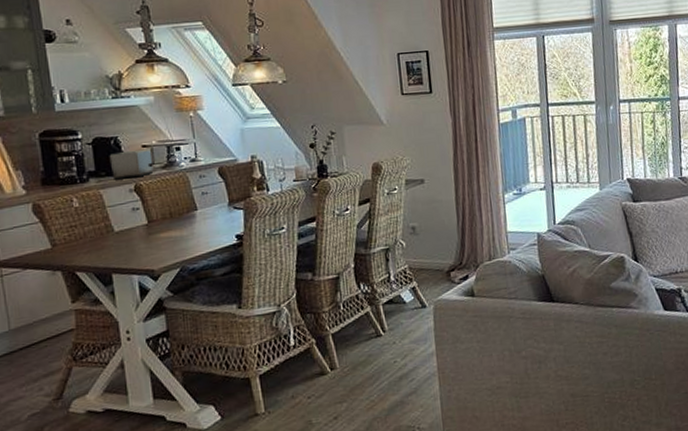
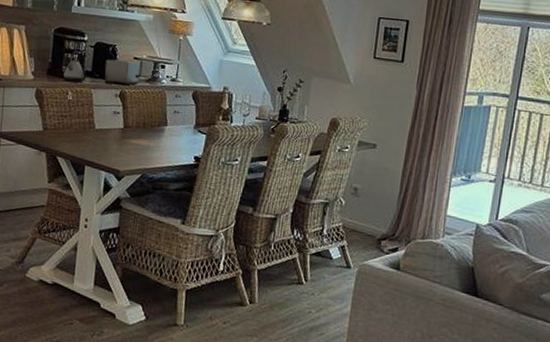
kettle: none [61,152,89,189] -> present [62,50,85,84]

